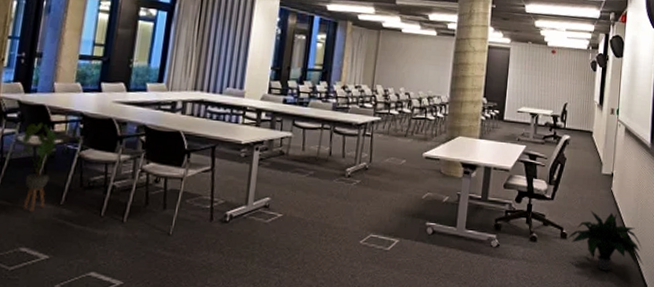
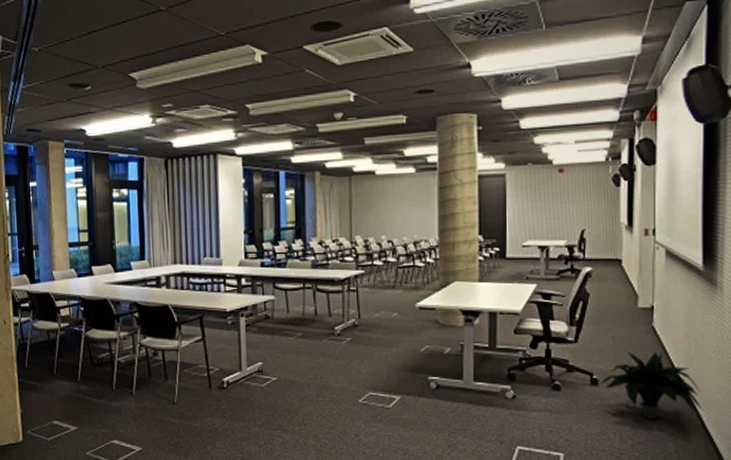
house plant: present [13,122,81,211] -> none [33,308,84,389]

